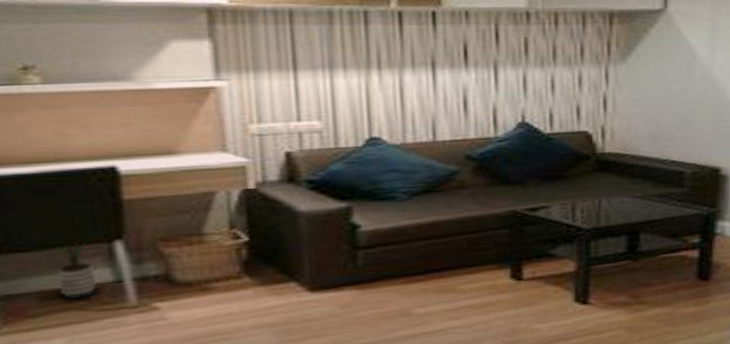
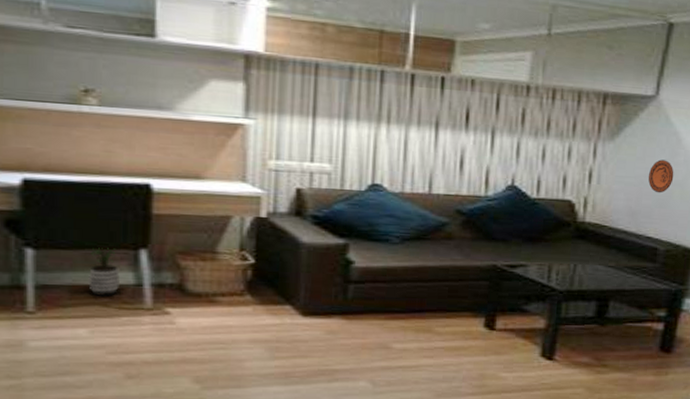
decorative plate: none [665,77,692,113] -> present [648,159,674,193]

